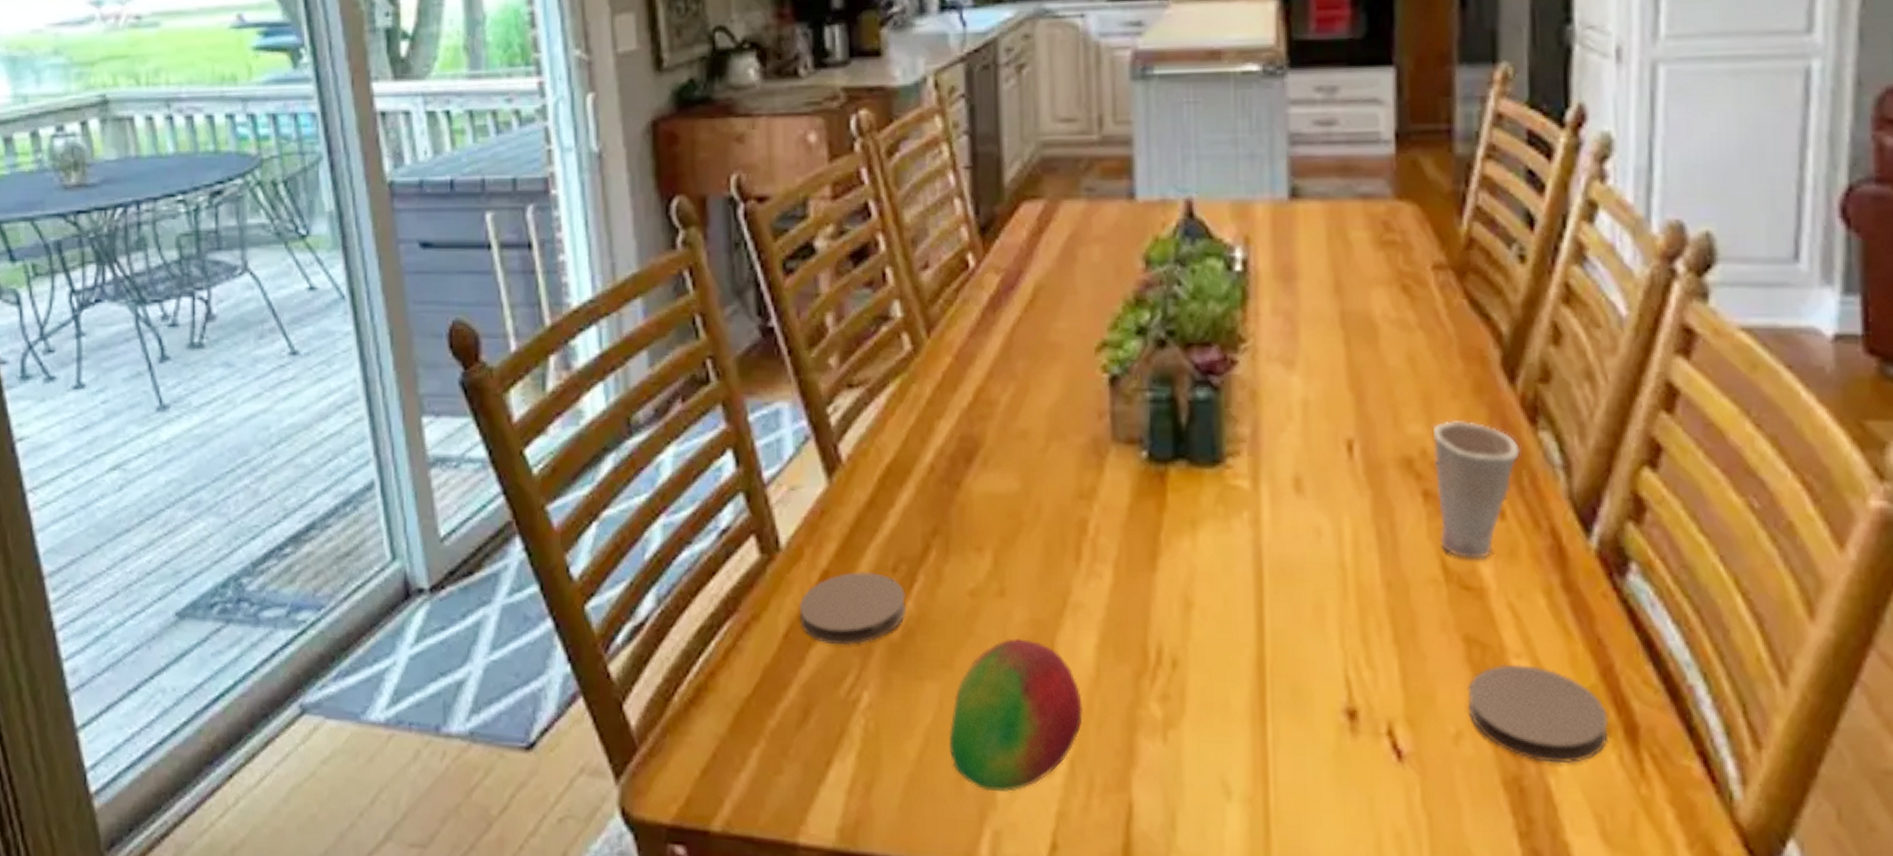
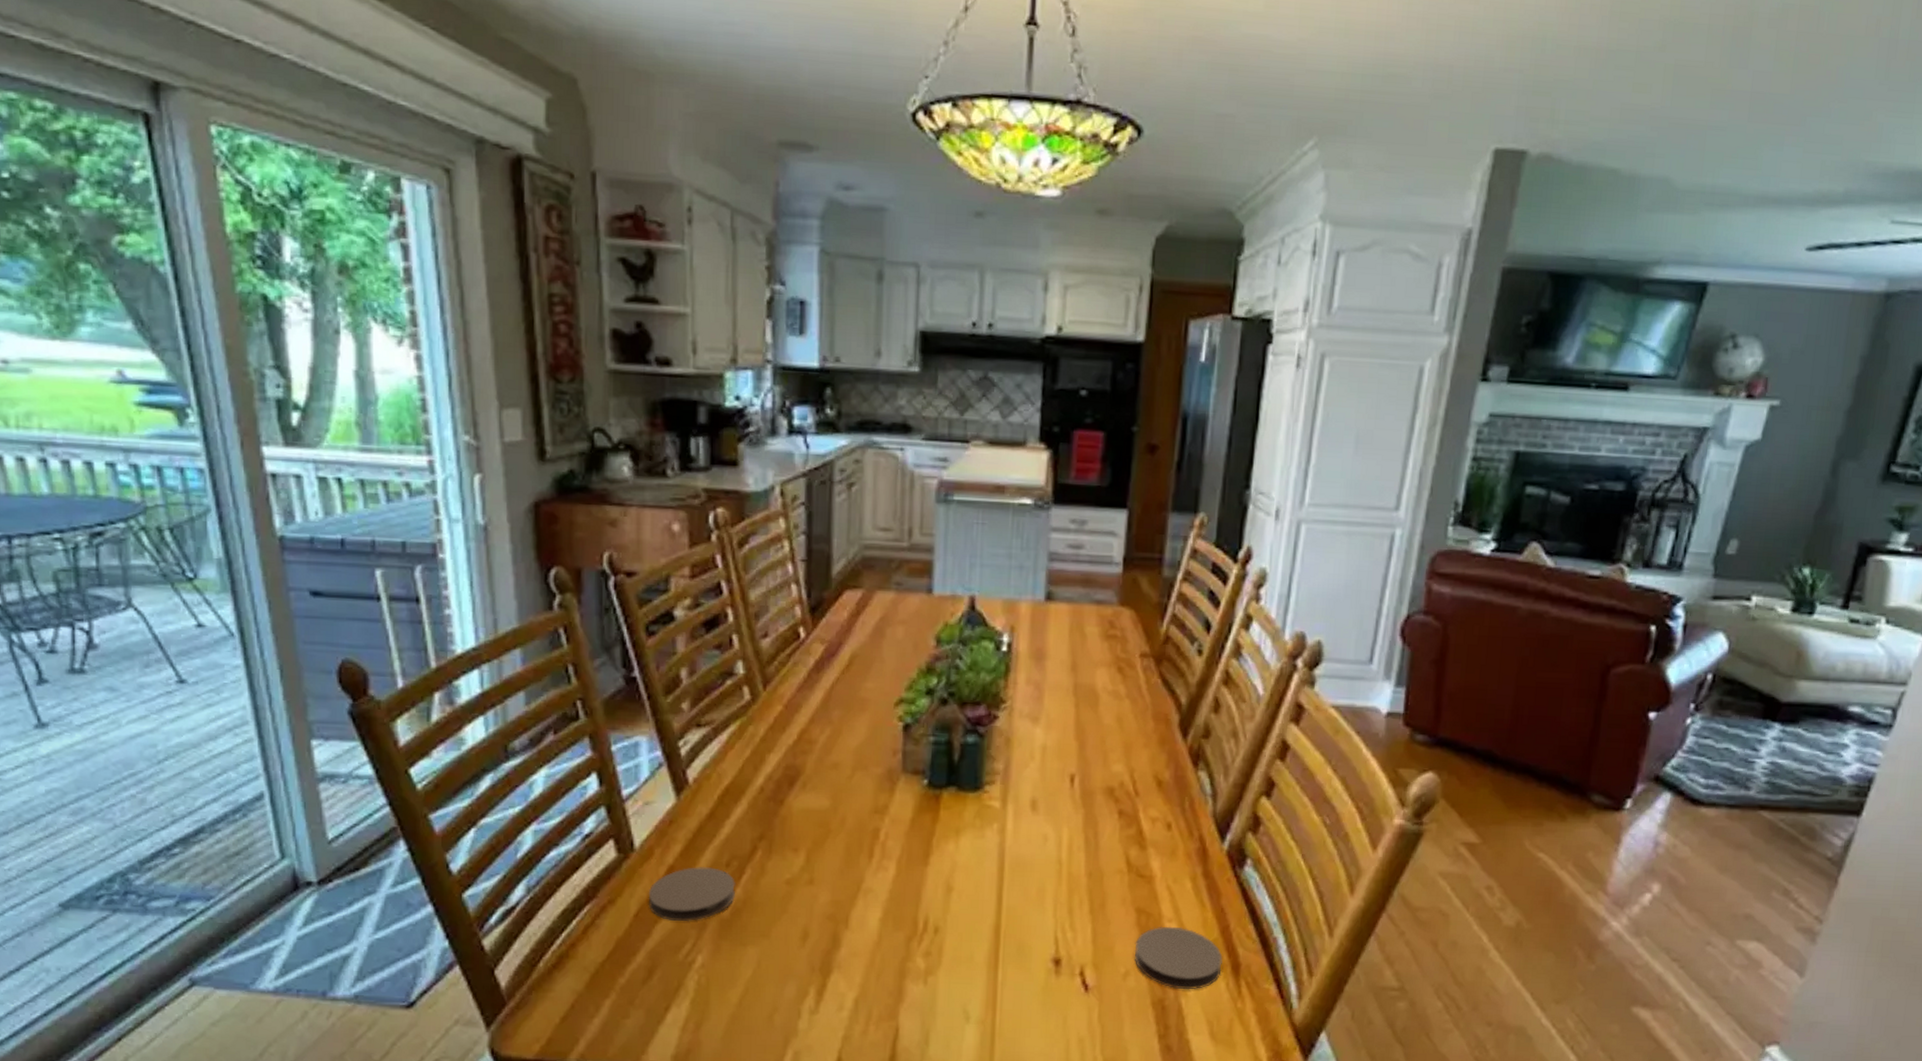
fruit: present [950,638,1083,792] -> none [764,914,867,1024]
cup: present [1432,420,1520,559] -> none [1126,762,1185,857]

